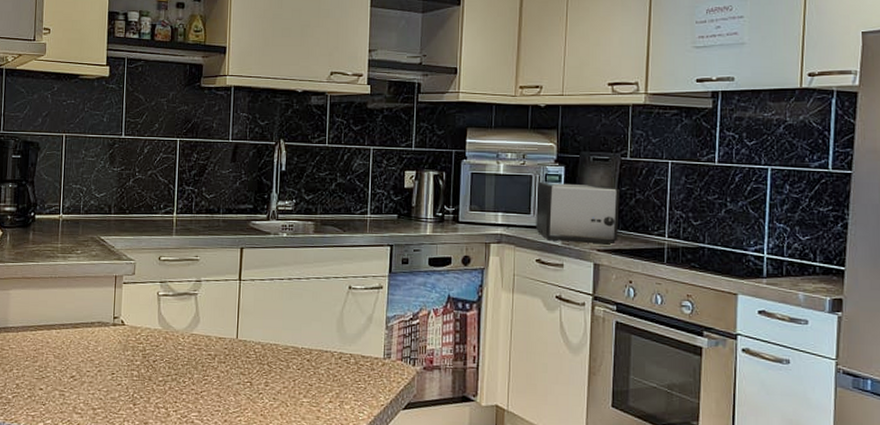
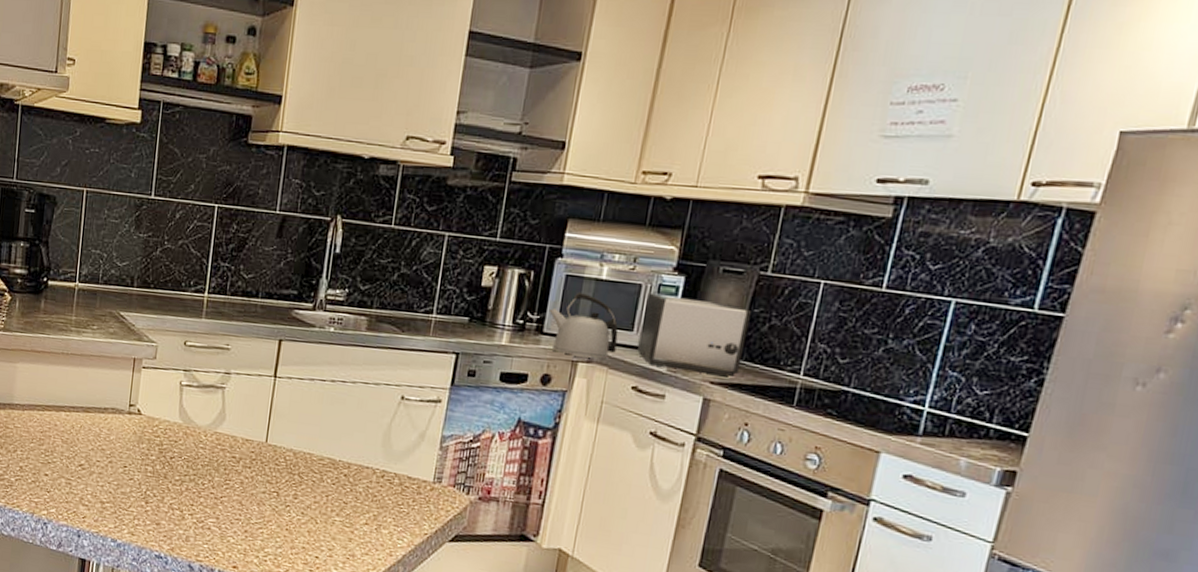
kettle: none [461,187,519,240] -> present [548,293,619,359]

